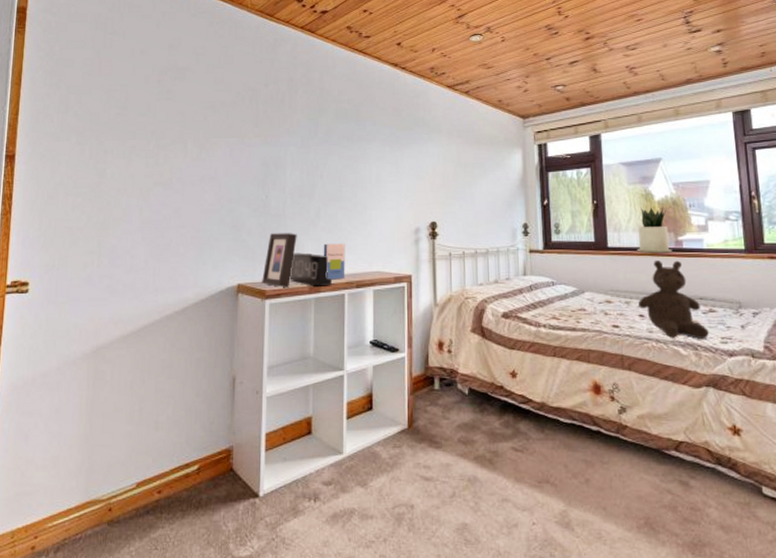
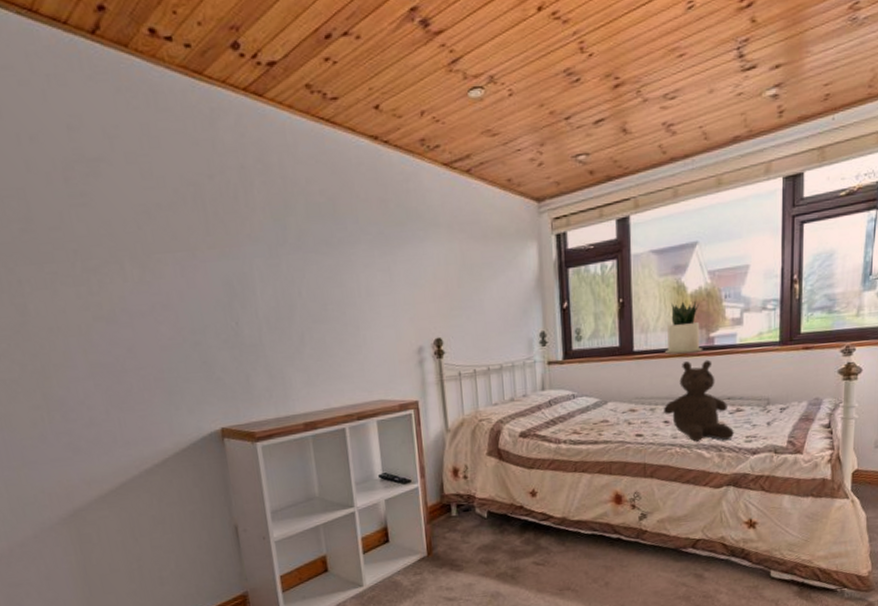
picture frame: present [262,233,297,287] -> none [248,364,282,427]
alarm clock: present [289,252,332,286] -> none [279,385,329,423]
book: present [323,243,345,280] -> none [313,371,344,414]

